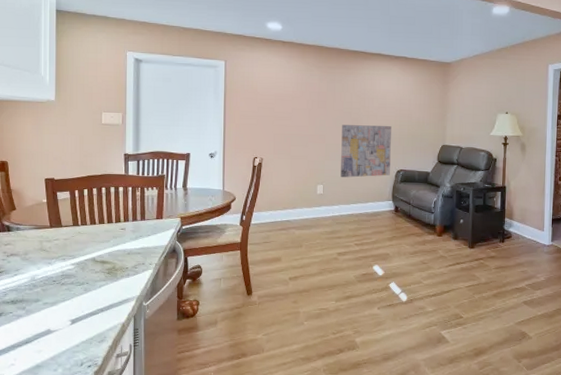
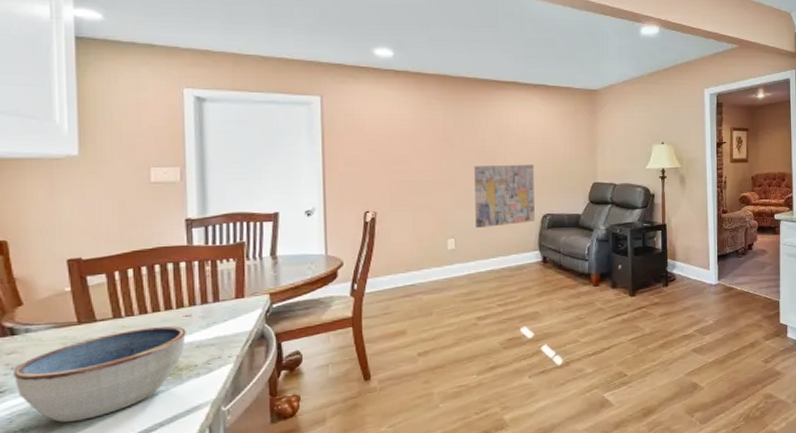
bowl: none [8,235,121,300] -> present [13,326,186,422]

